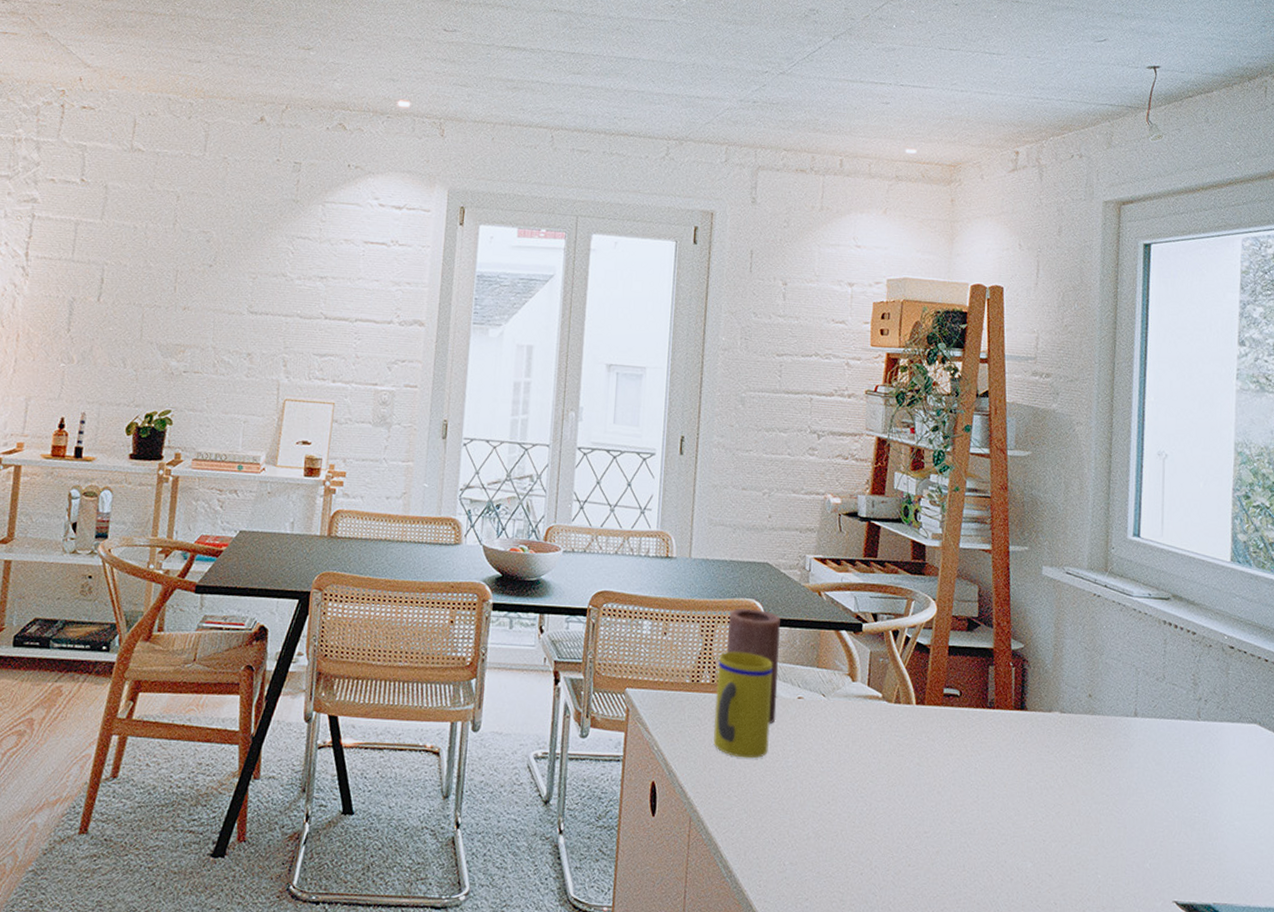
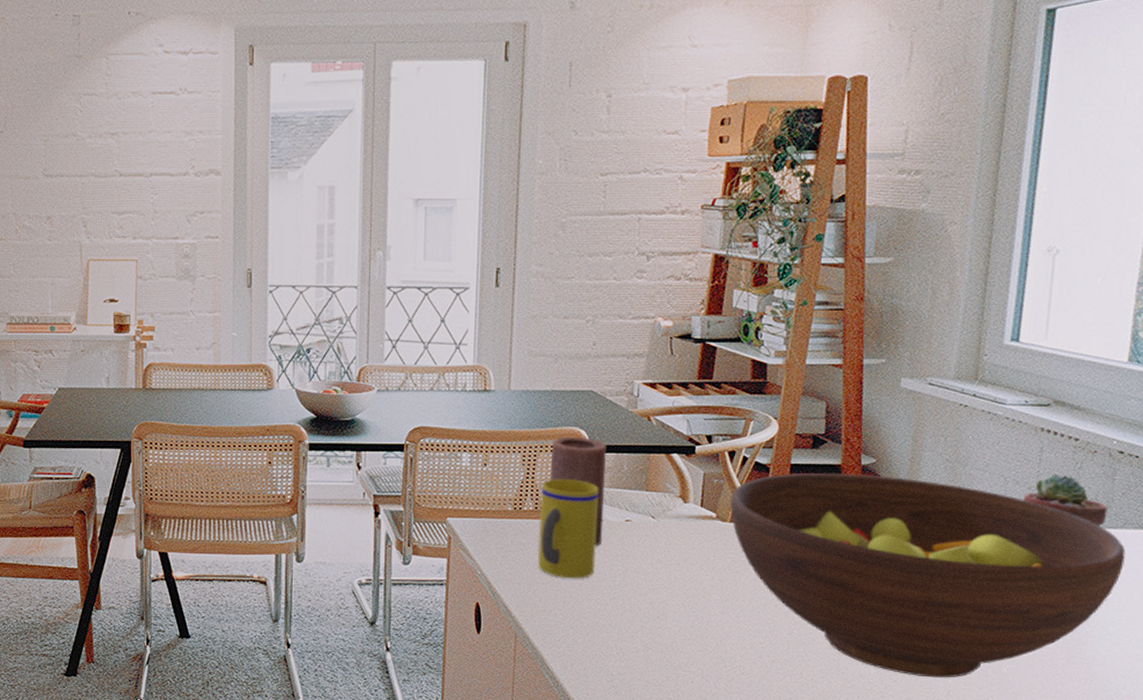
fruit bowl: none [894,655,1243,873] -> present [730,473,1126,678]
potted succulent: none [1153,666,1225,719] -> present [1023,474,1108,526]

